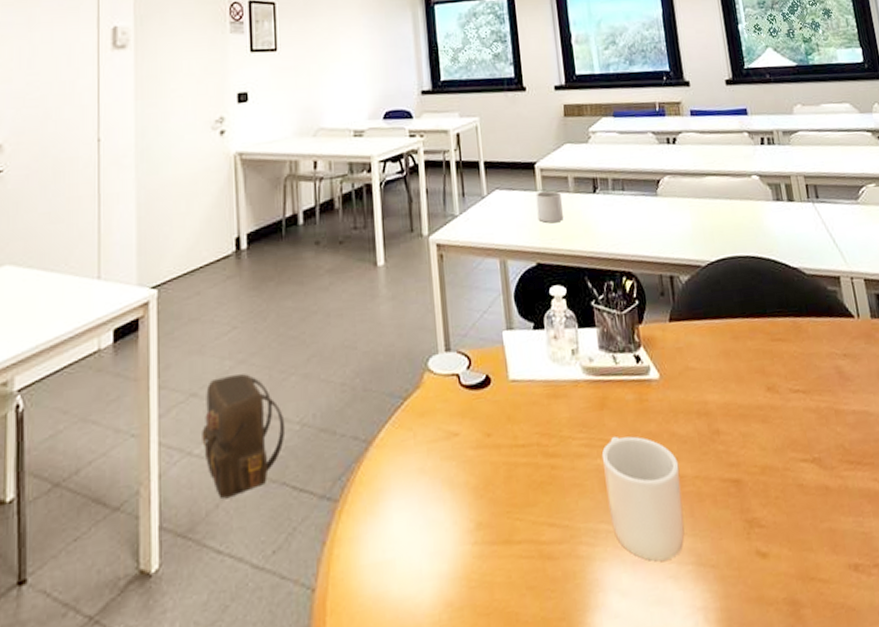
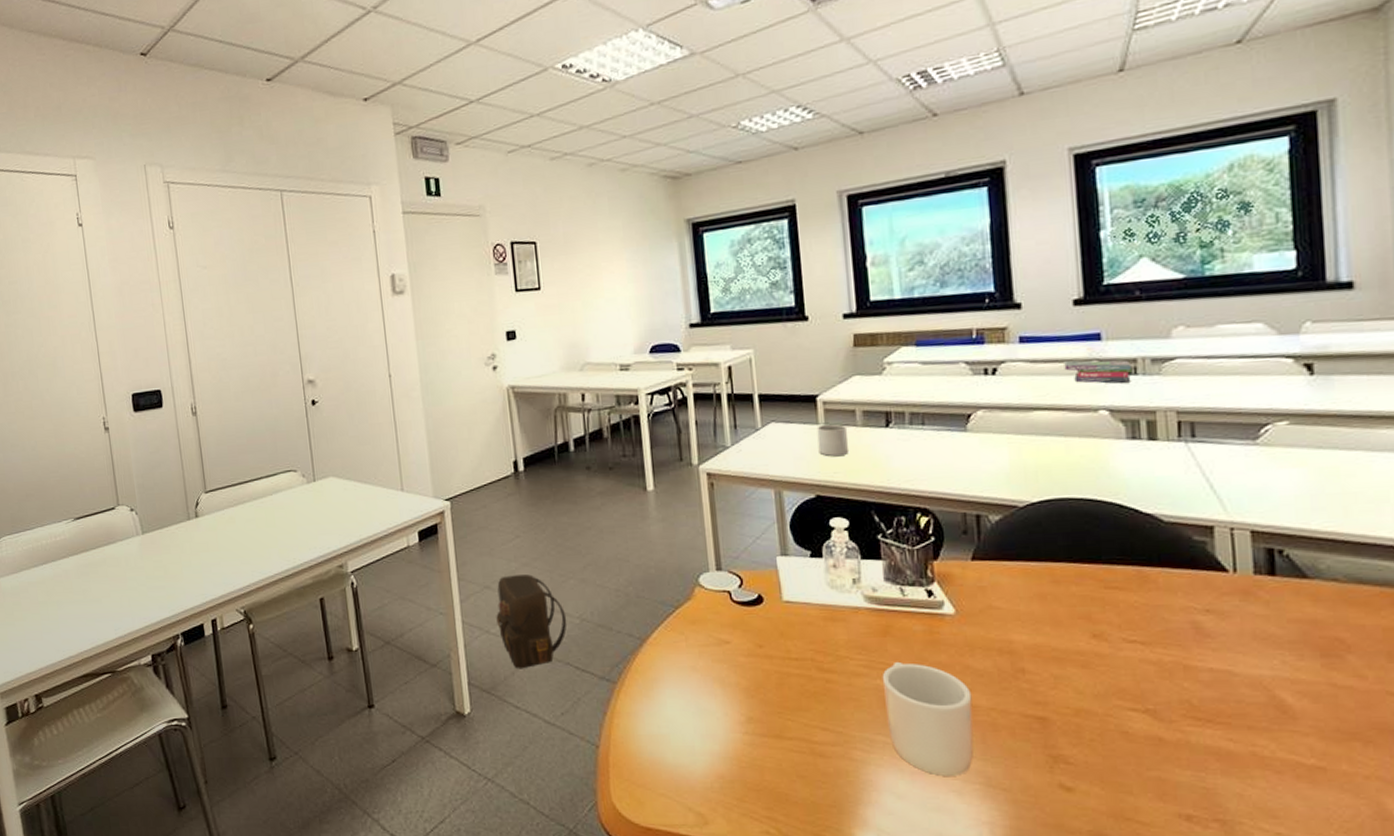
books: none [724,131,771,152] -> present [1064,360,1133,383]

